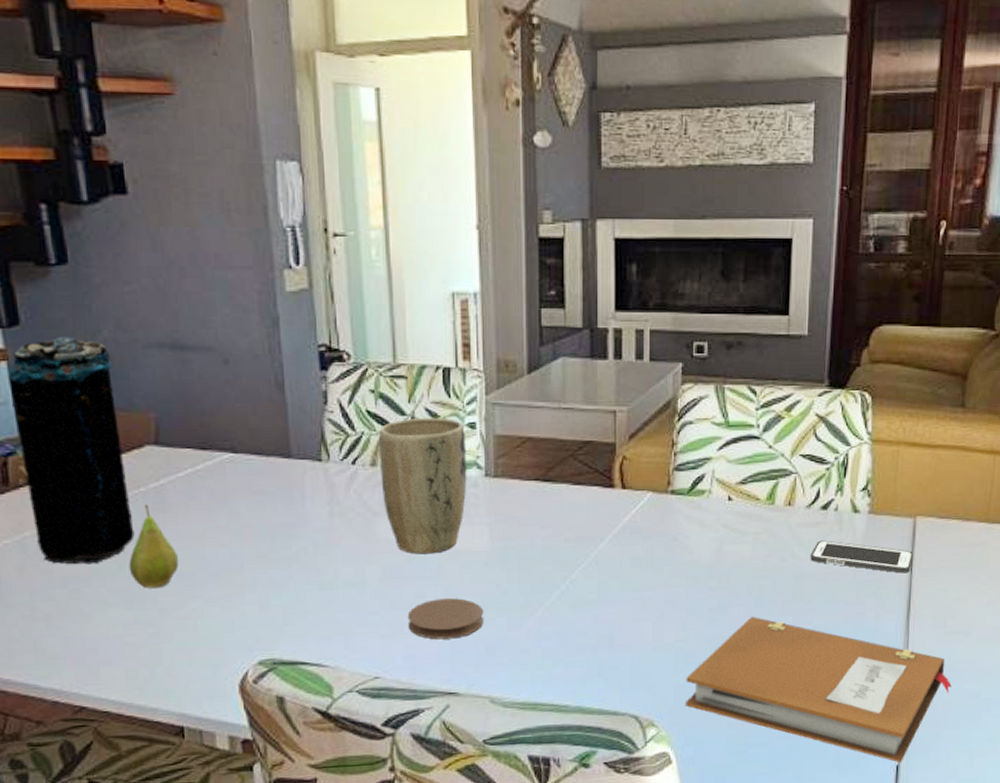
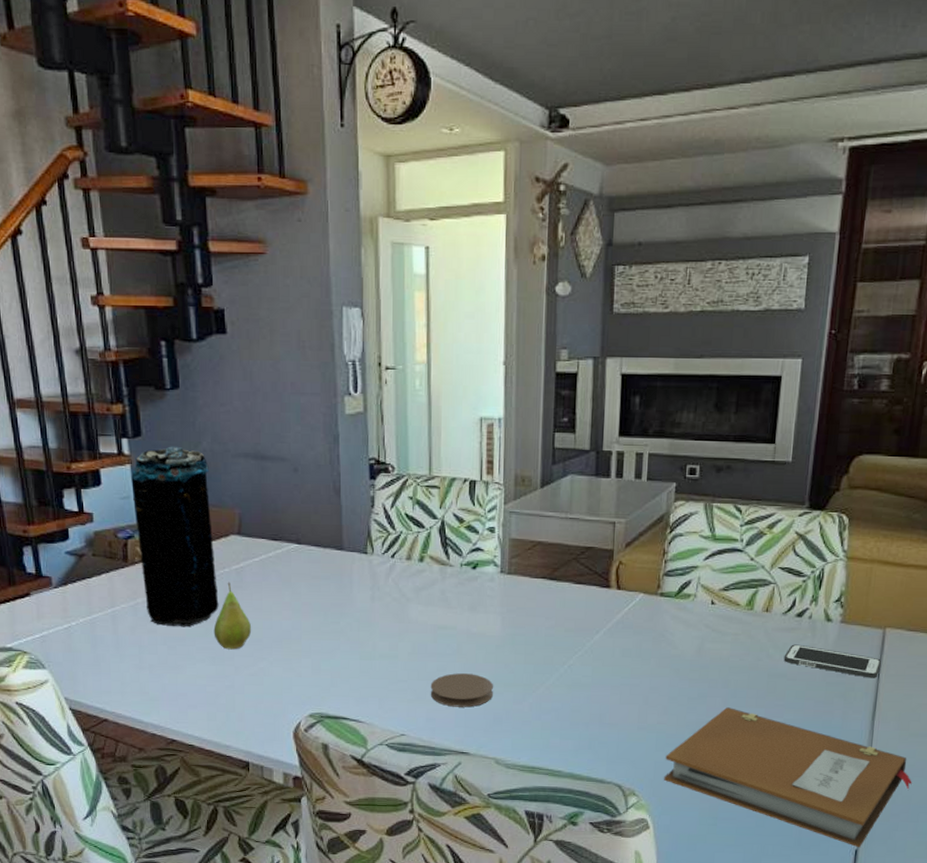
plant pot: present [379,417,467,554] -> none [414,521,486,635]

